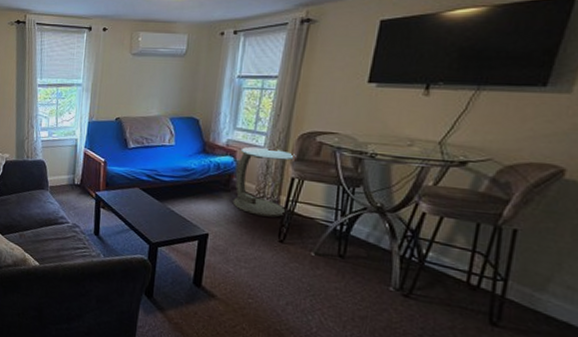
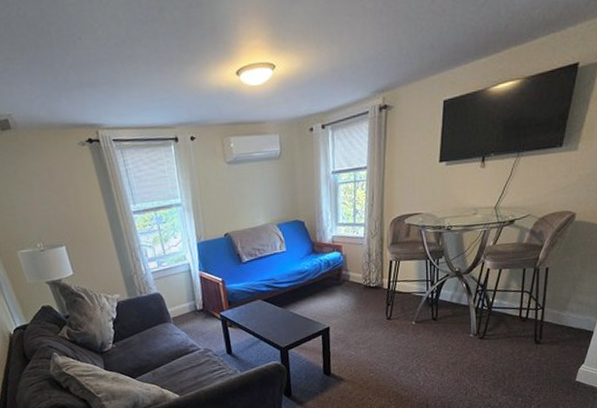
side table: present [232,146,296,218] -> none [344,237,391,301]

